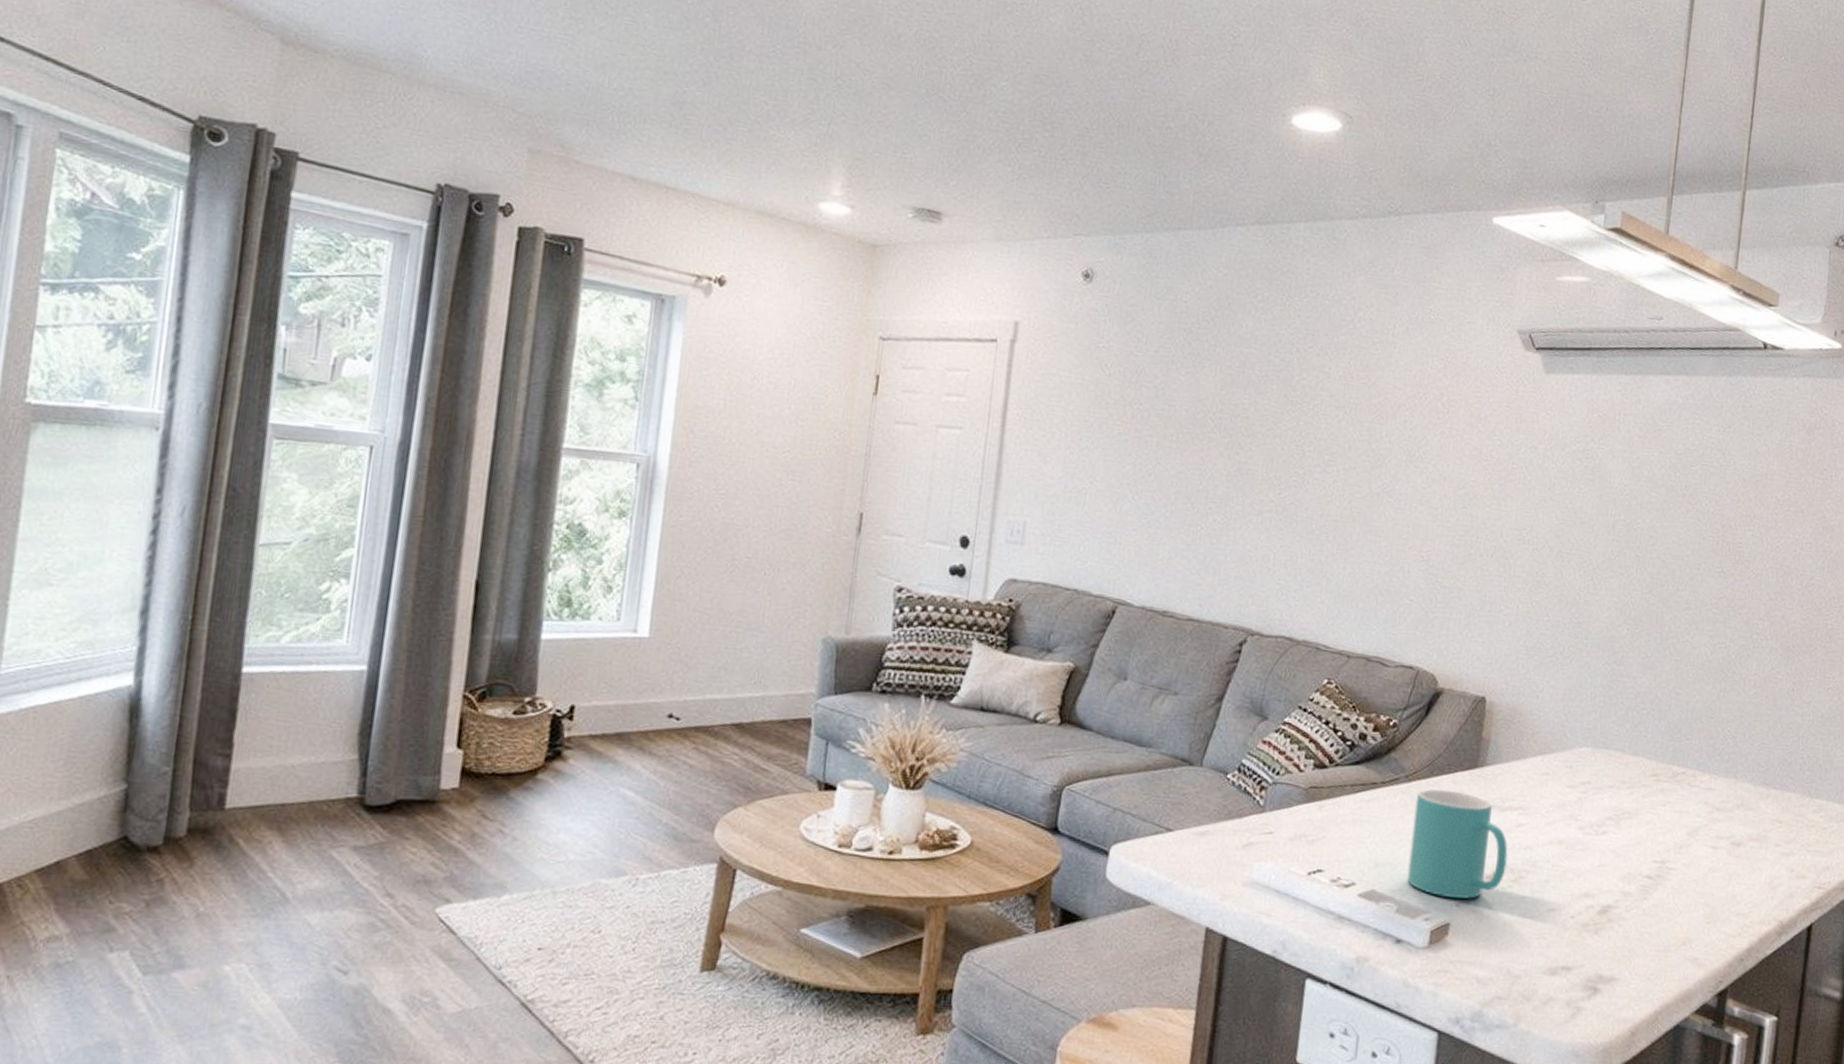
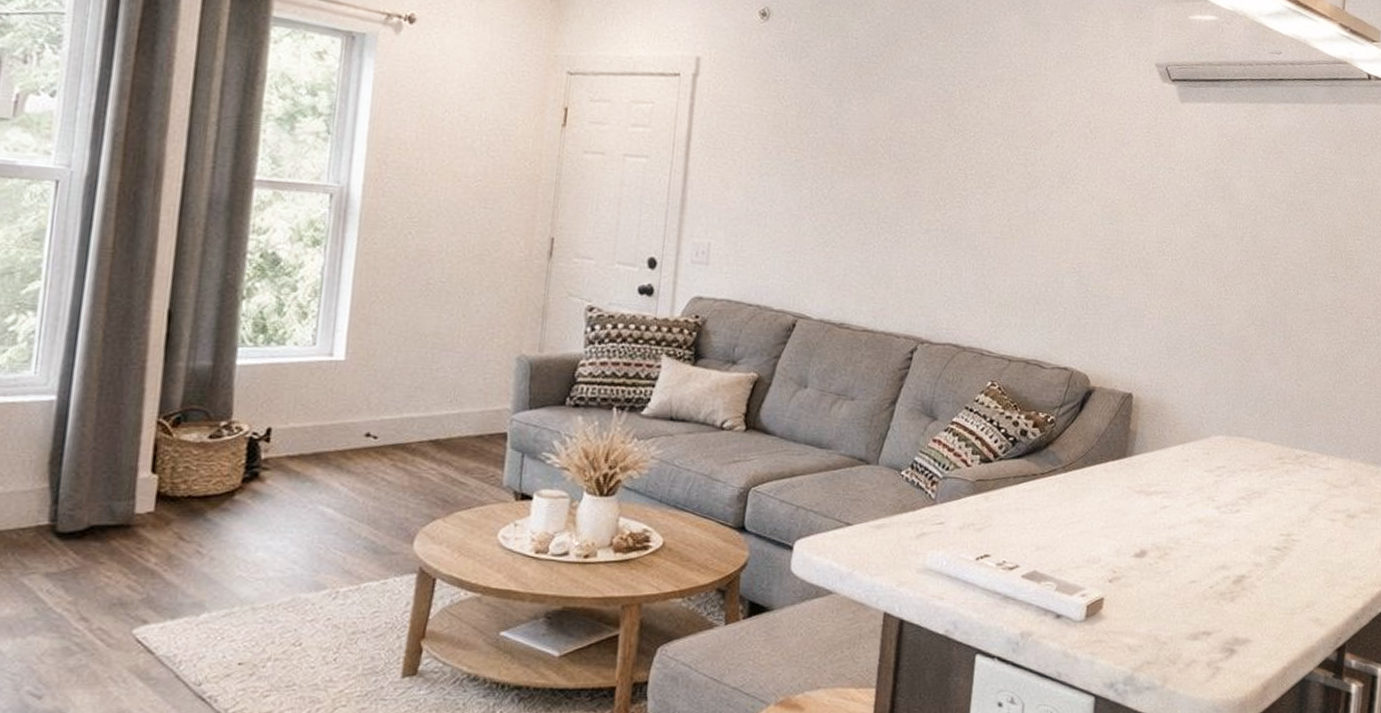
mug: present [1407,789,1508,899] -> none [1065,477,1154,576]

